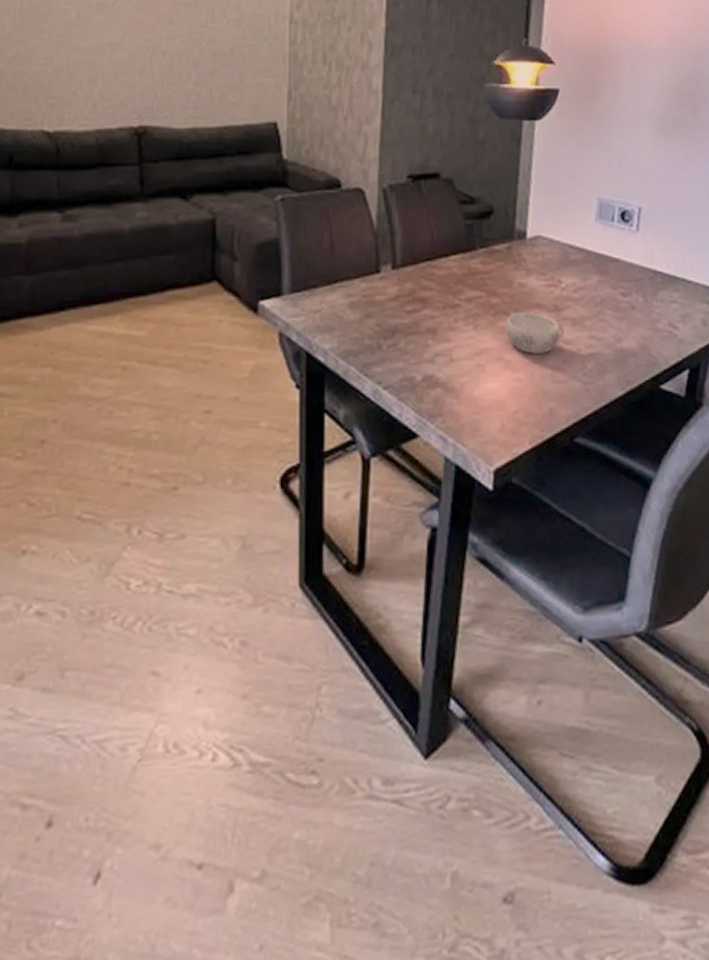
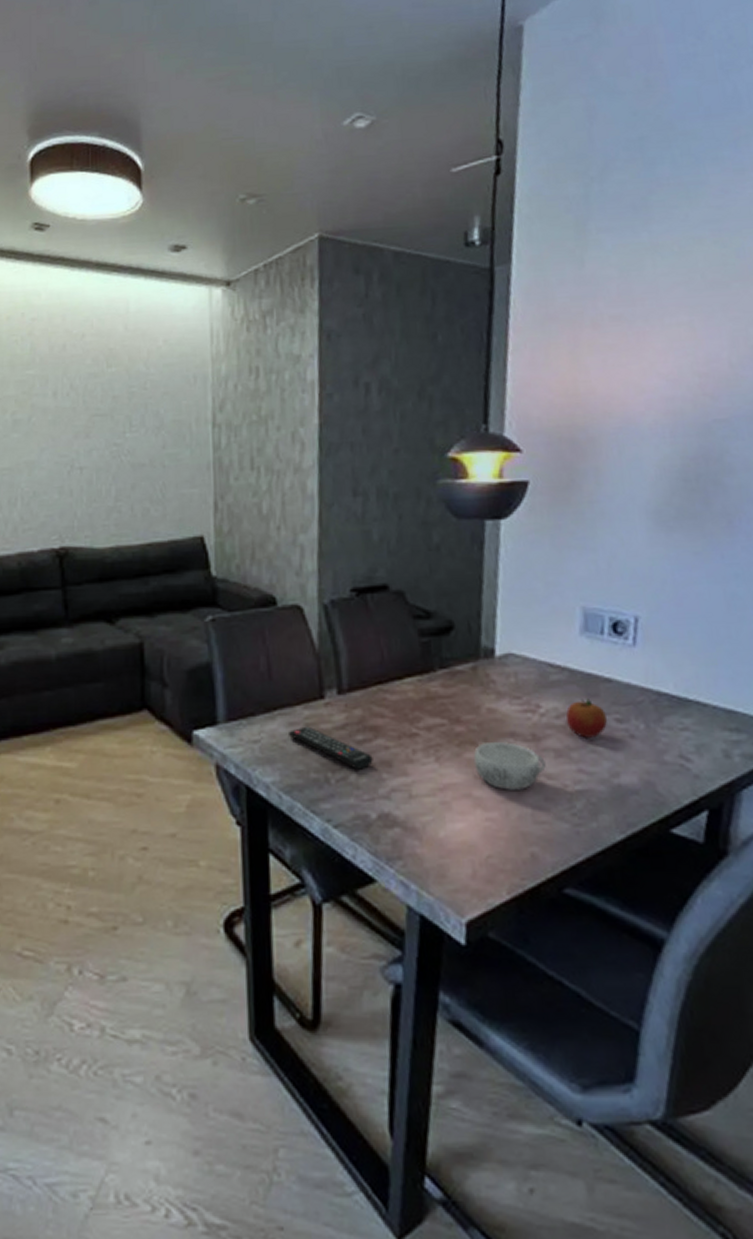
remote control: none [347,297,421,337] -> present [289,726,373,770]
fruit: none [581,276,614,309] -> present [565,699,607,738]

